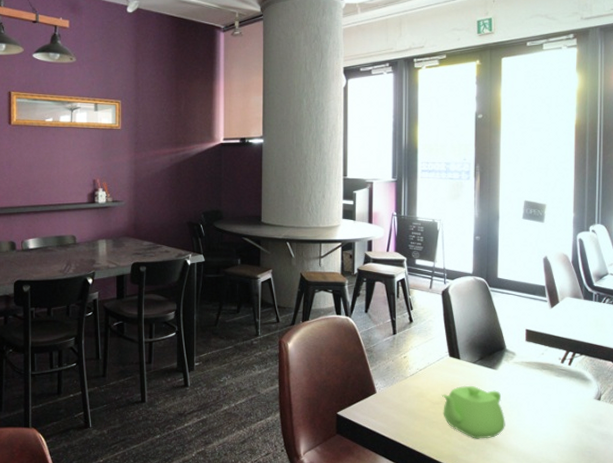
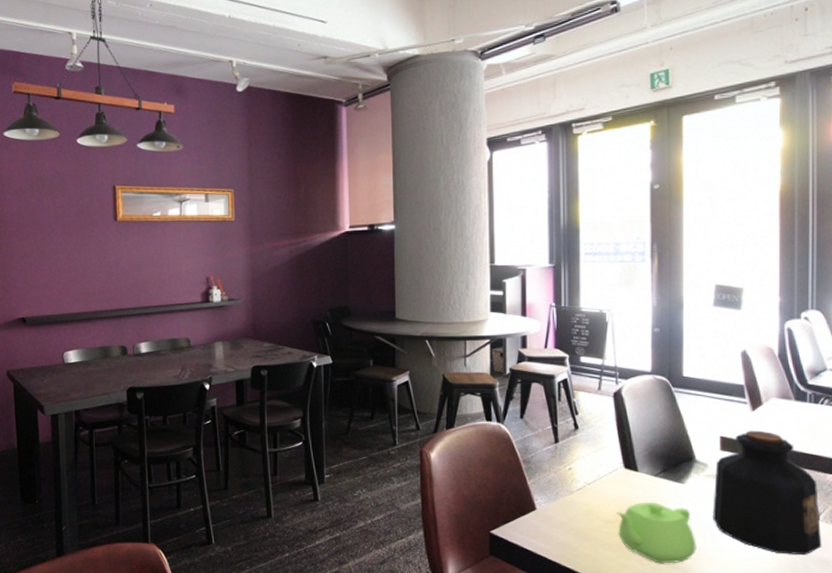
bottle: none [518,324,603,429] -> present [713,430,822,555]

